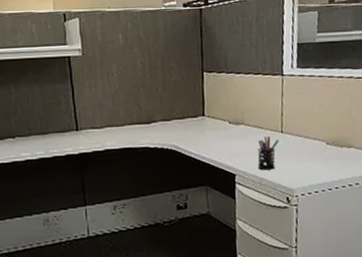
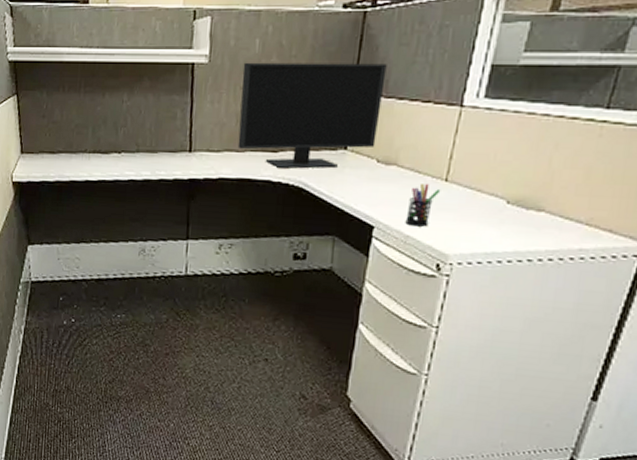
monitor: none [111,47,226,136] -> present [237,62,387,169]

